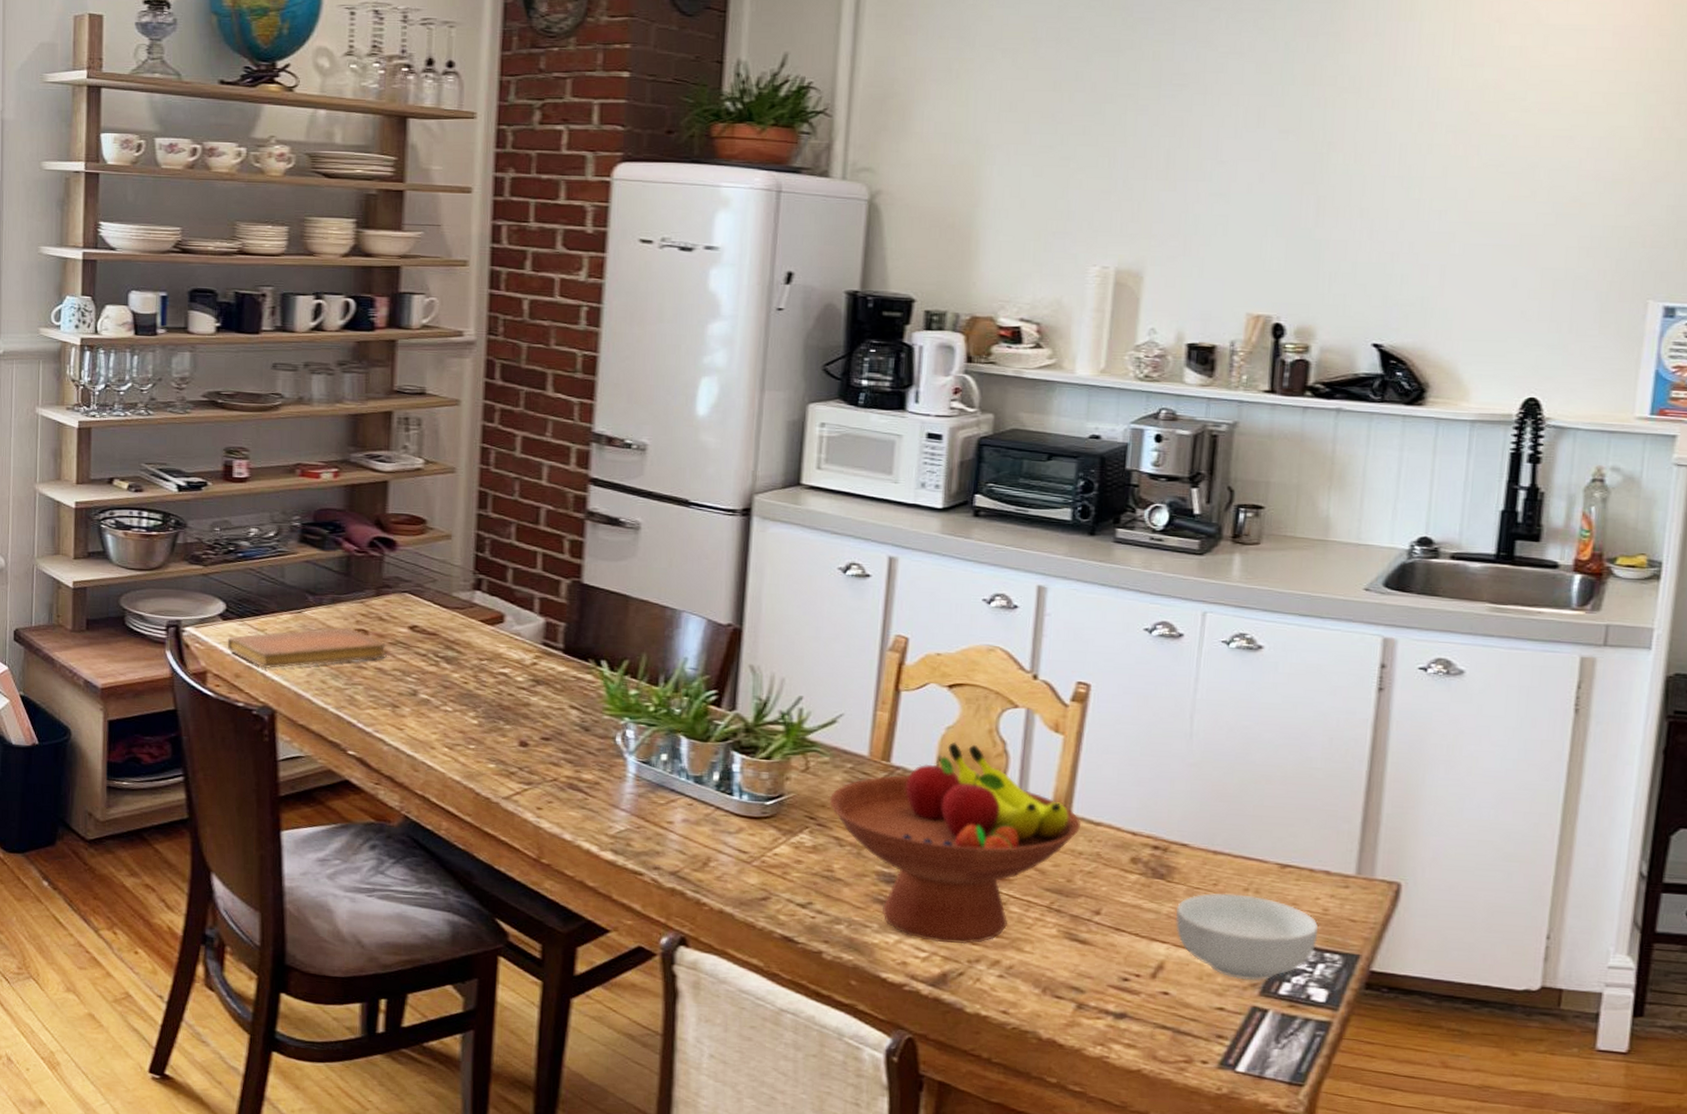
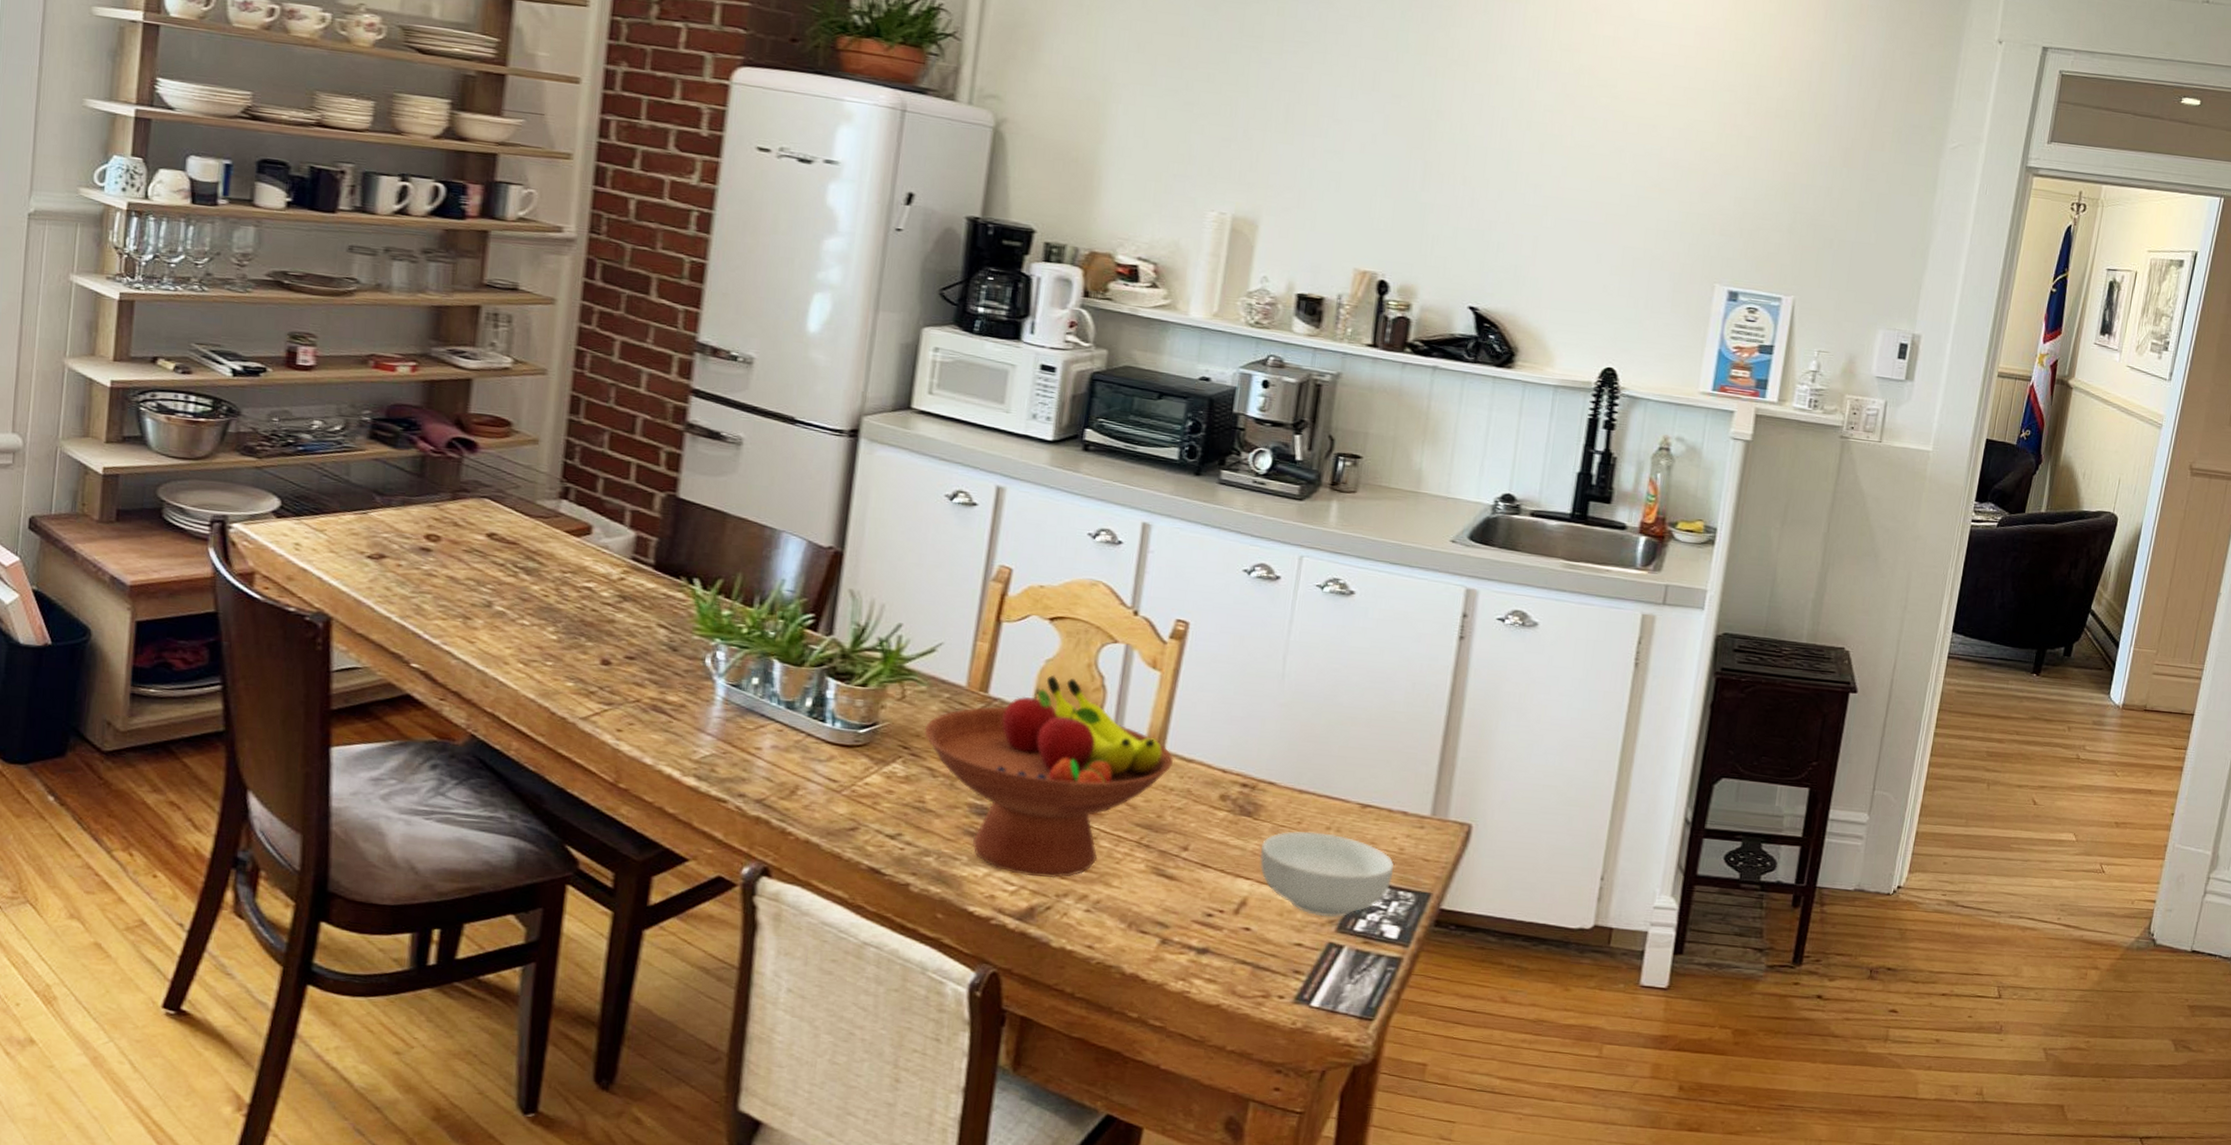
notebook: present [227,626,387,669] -> none [279,531,461,572]

